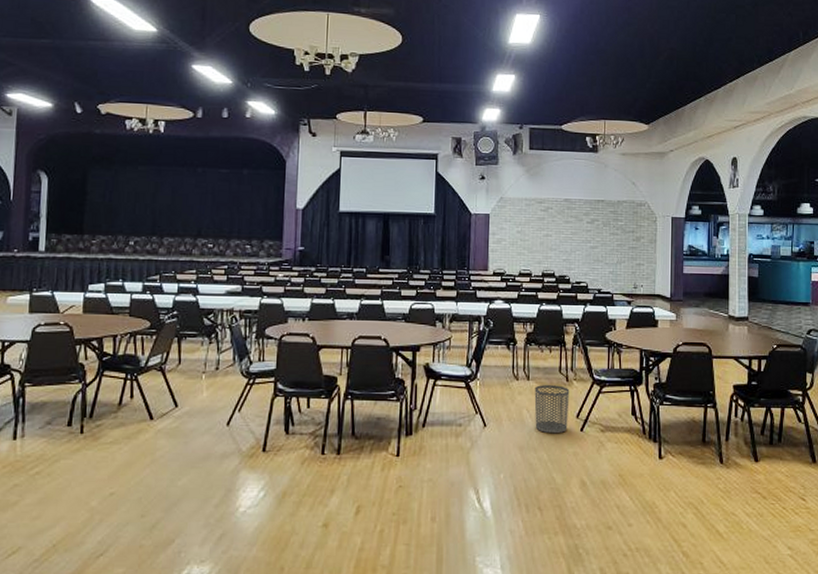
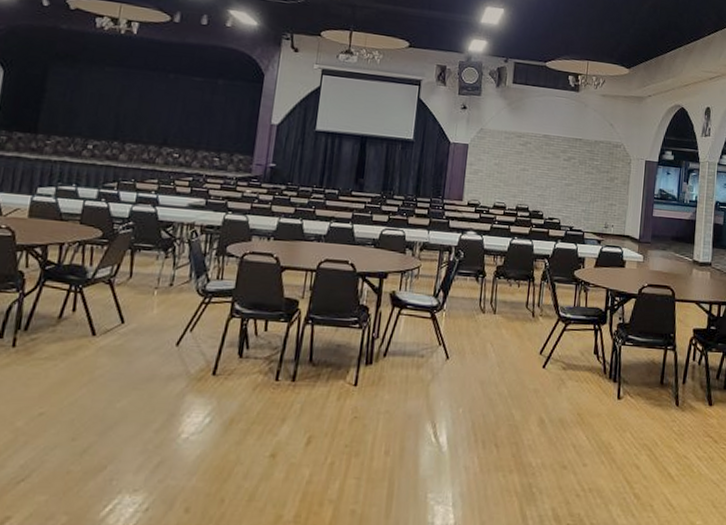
waste bin: present [534,385,570,434] -> none [498,319,535,370]

